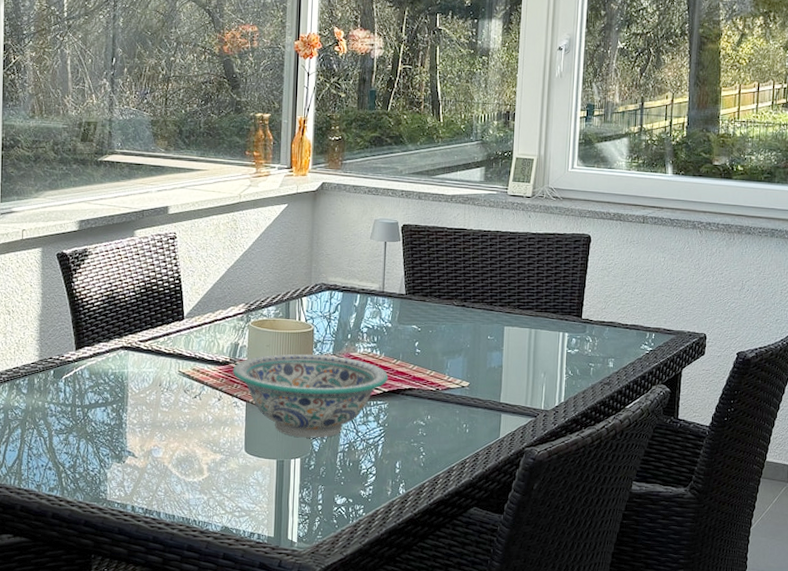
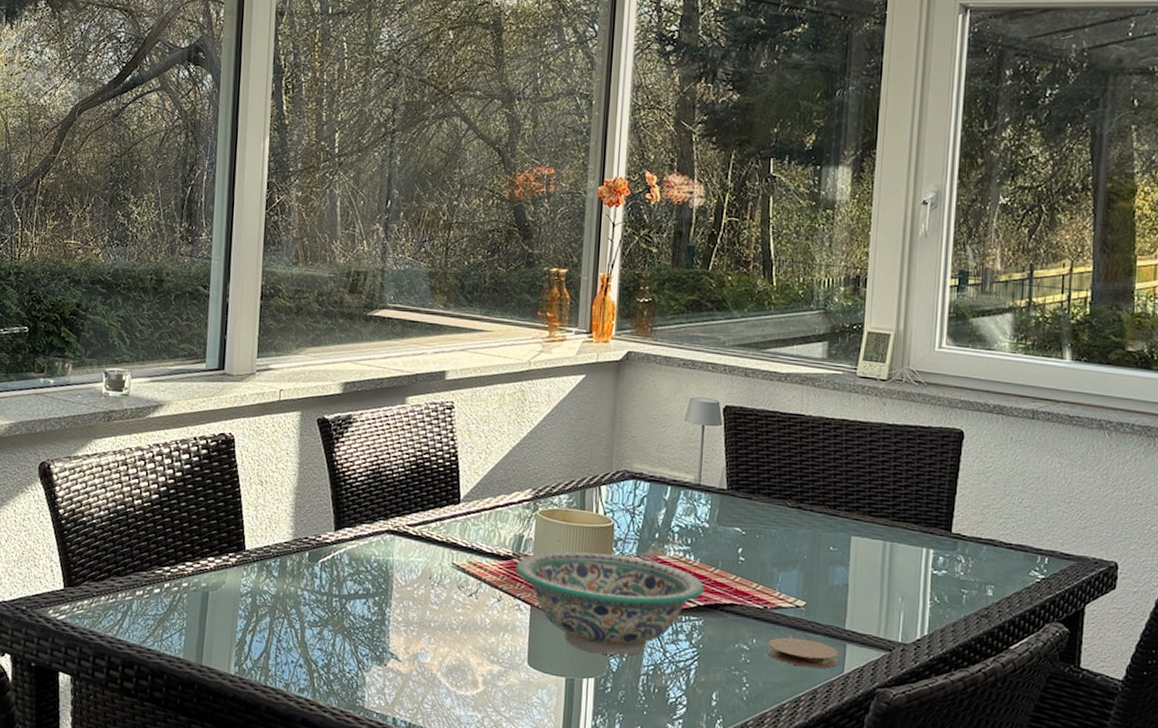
coaster: none [440,412,495,436] -> present [768,637,838,668]

